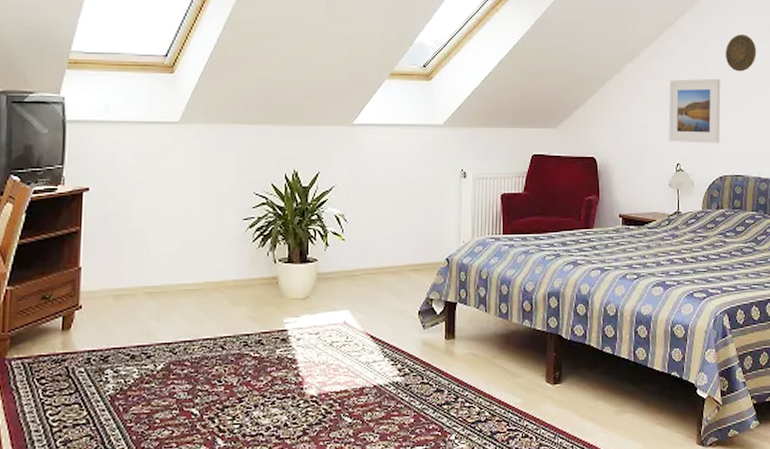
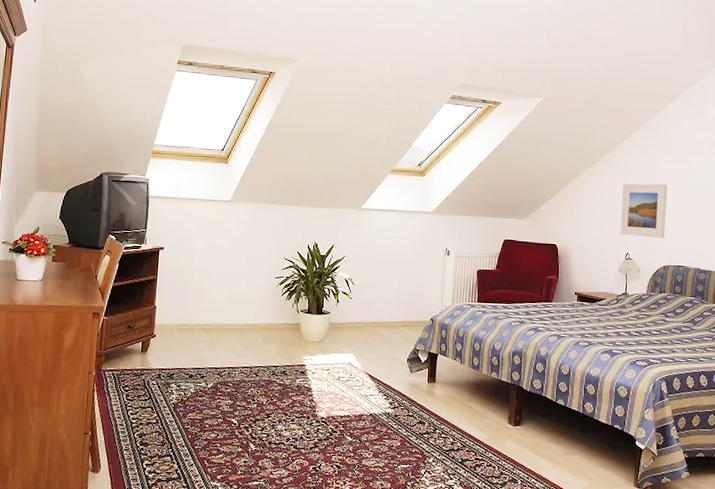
decorative plate: present [725,34,756,72] -> none [672,148,700,179]

